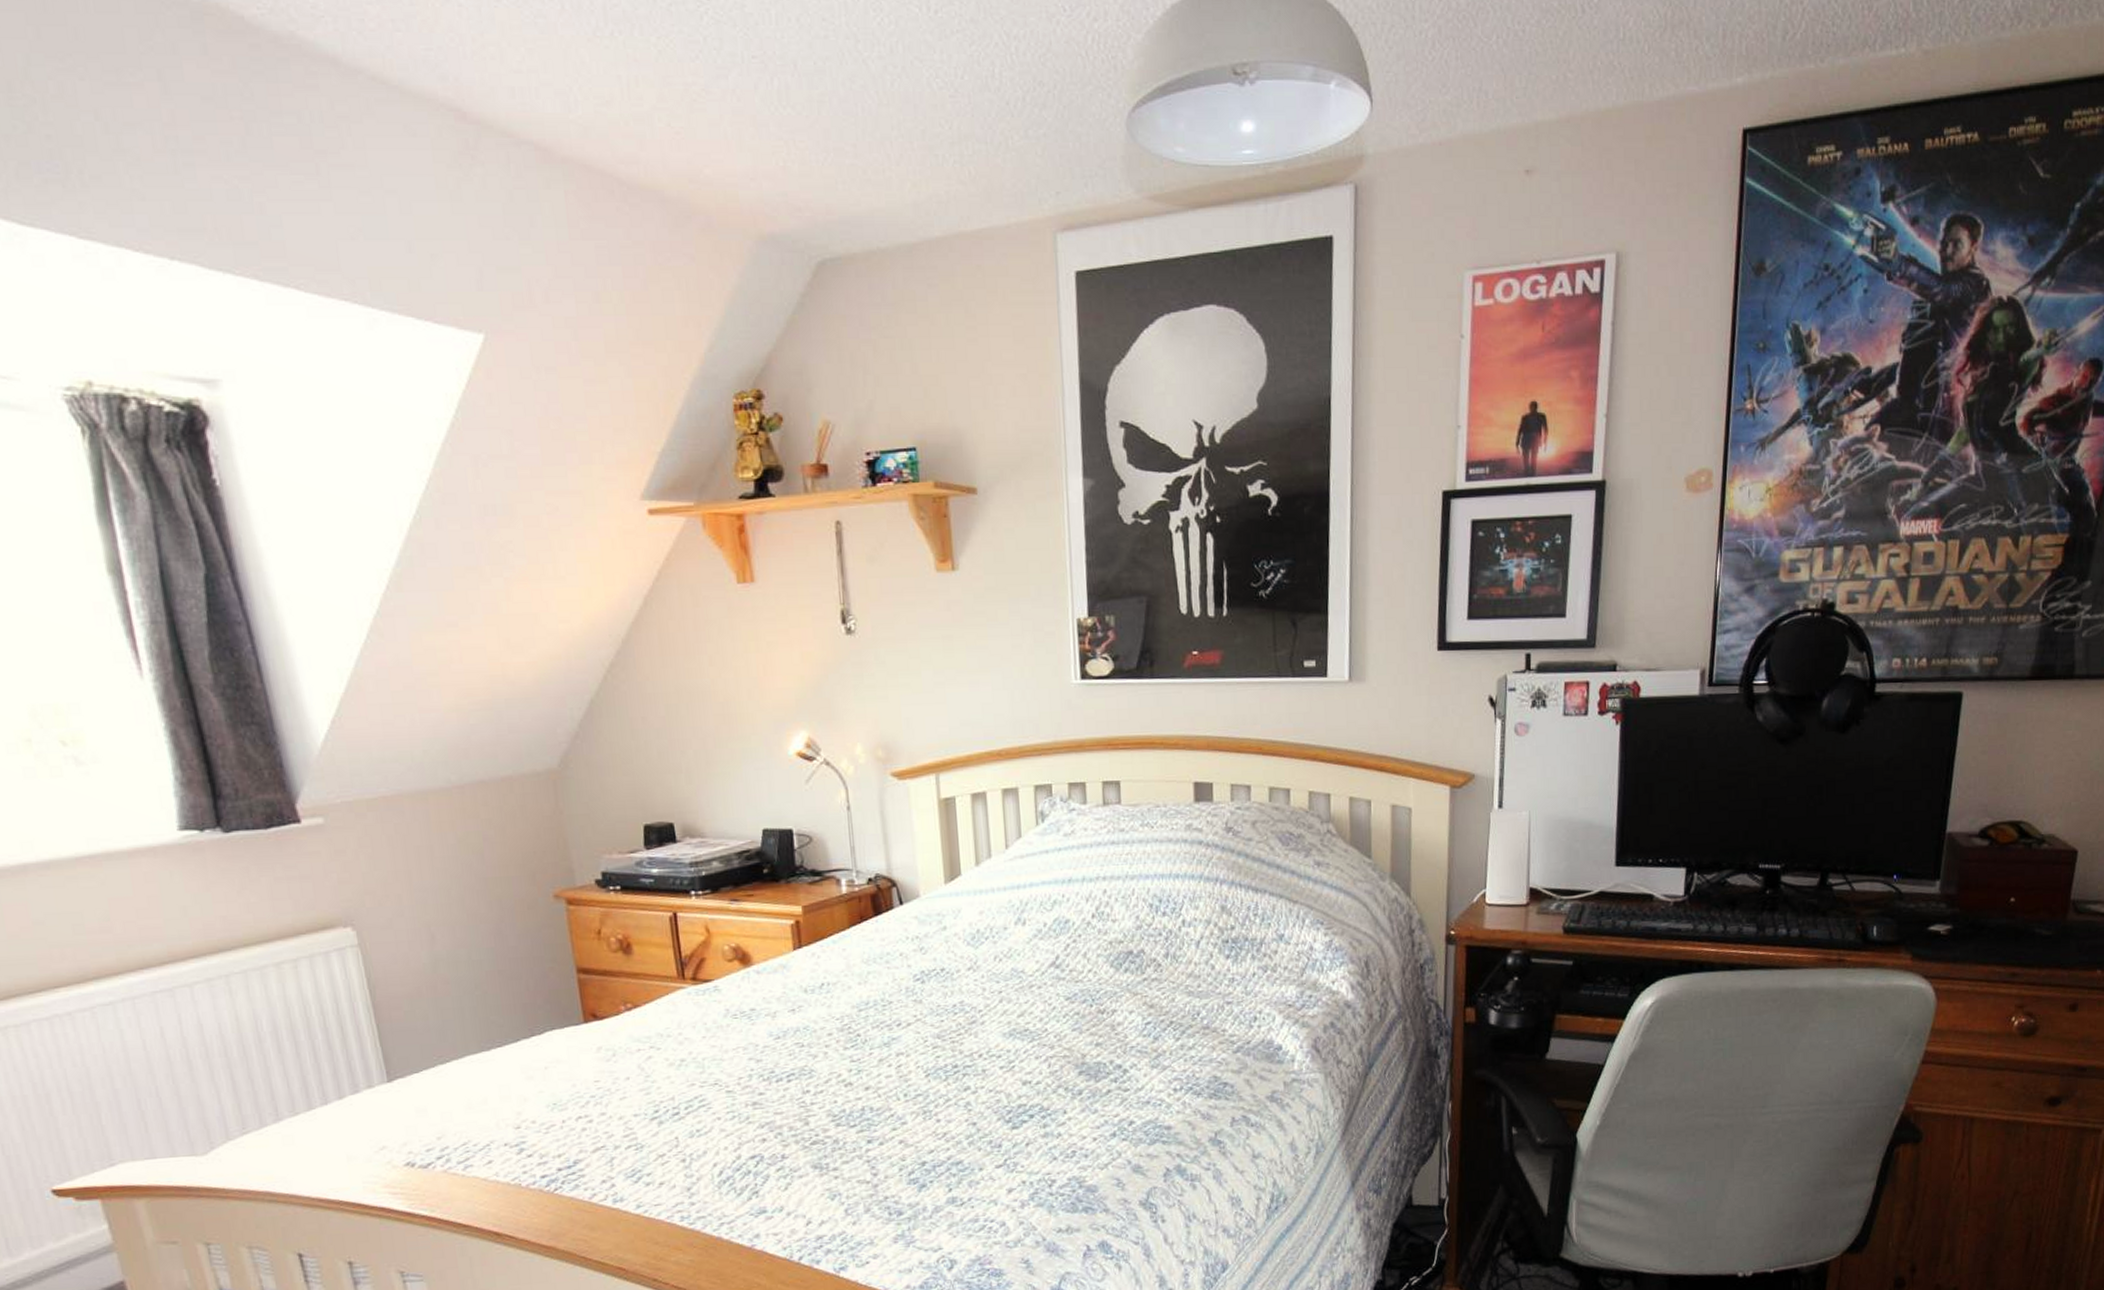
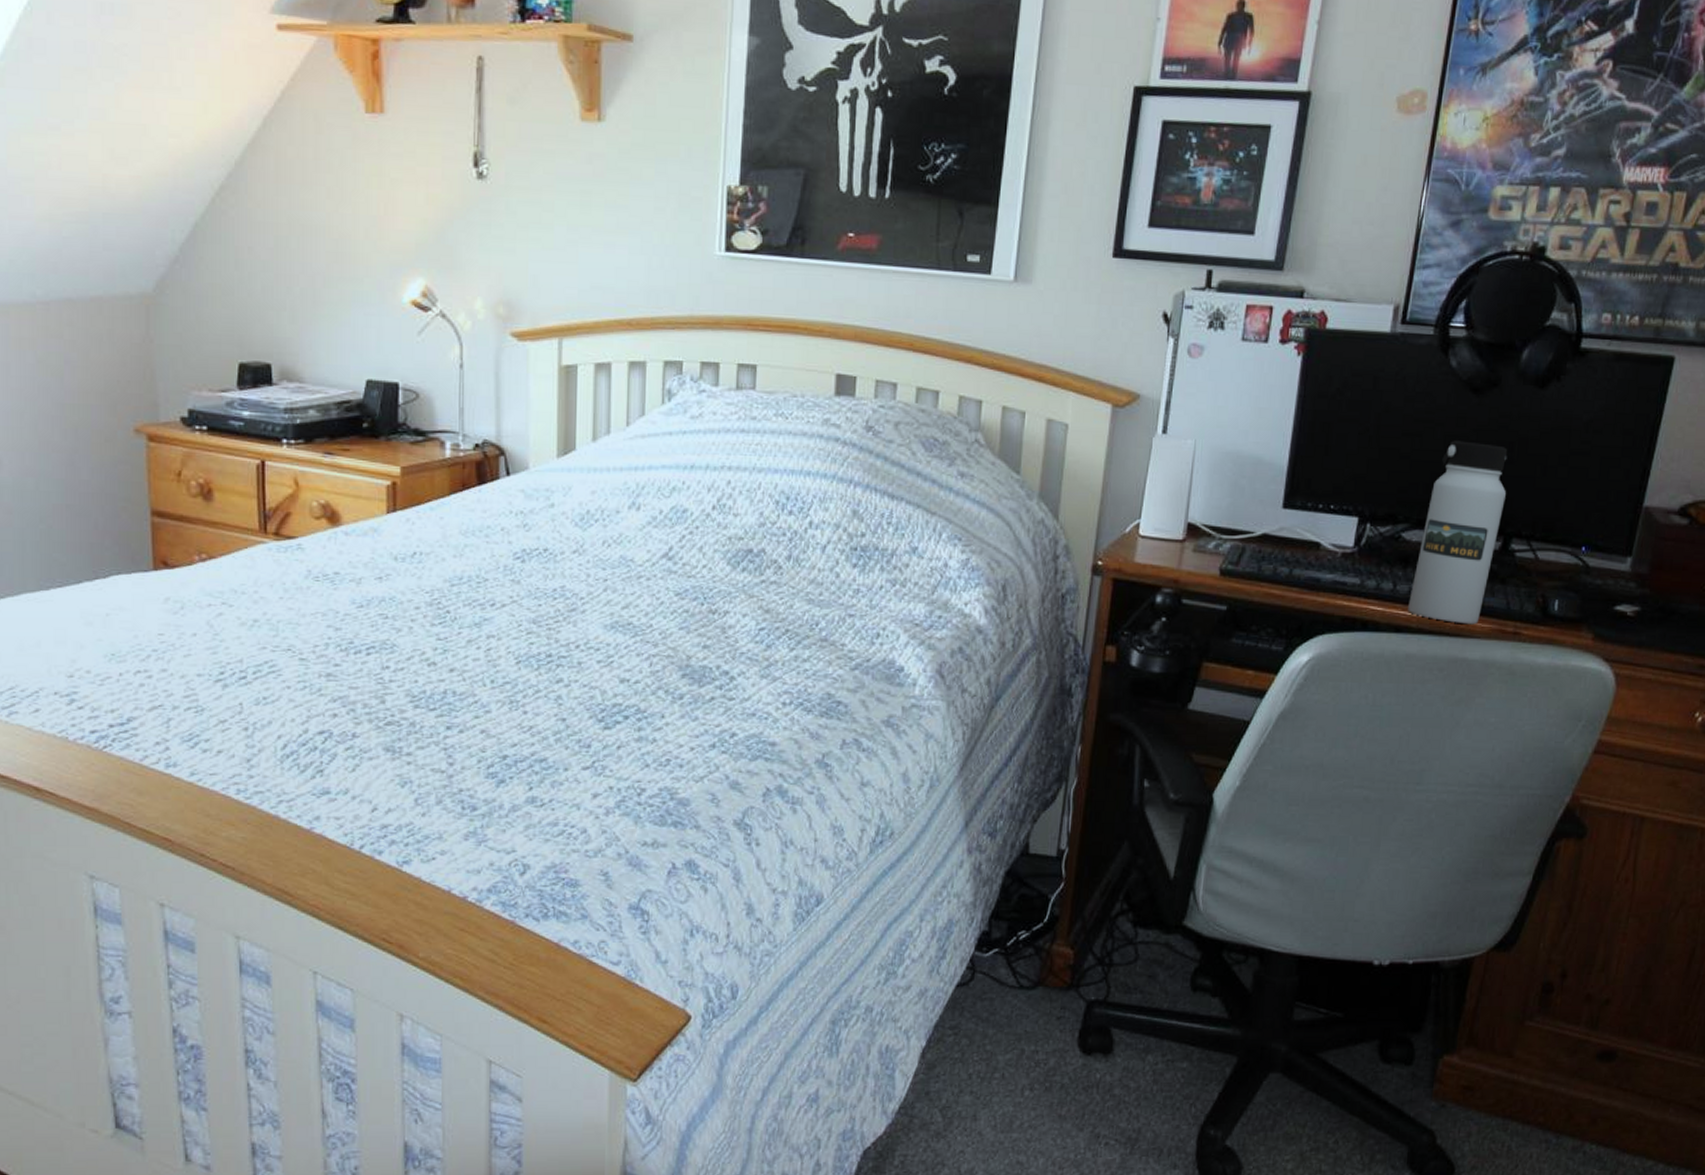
water bottle: none [1739,788,1819,957] -> present [1408,440,1508,625]

